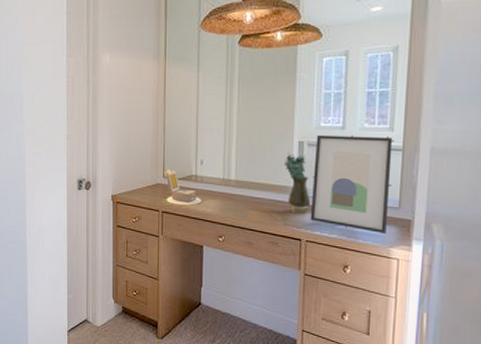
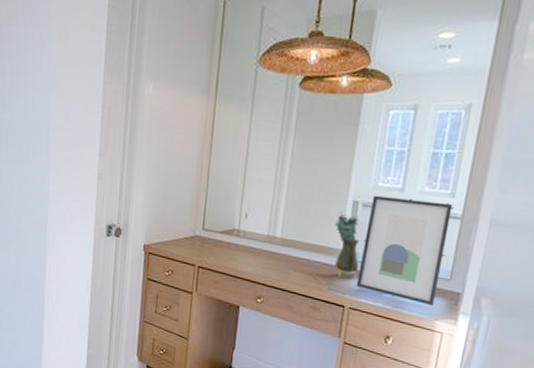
jewelry box: present [164,169,202,205] -> none [204,220,243,262]

